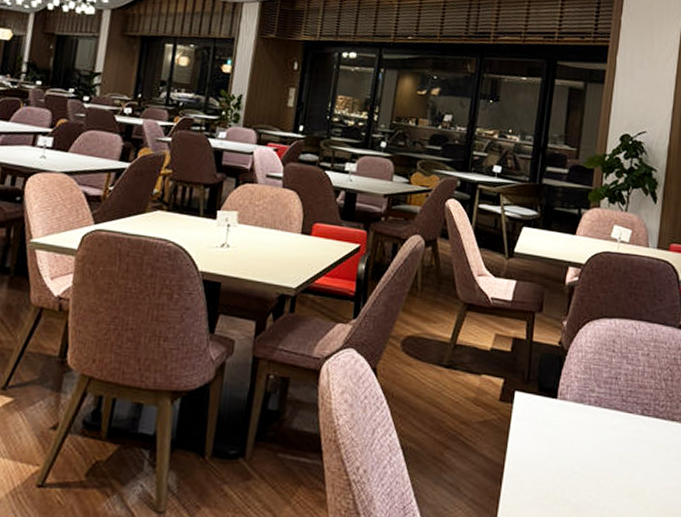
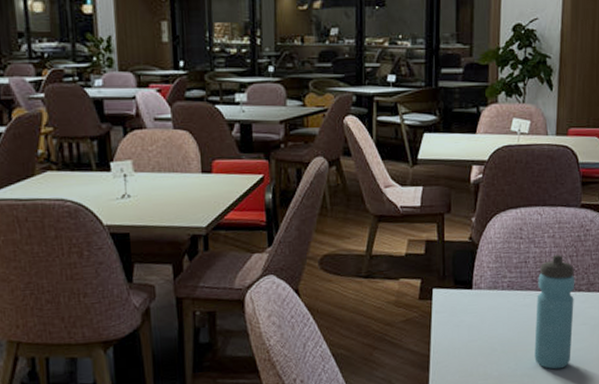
water bottle: none [618,376,669,508] -> present [534,255,575,370]

